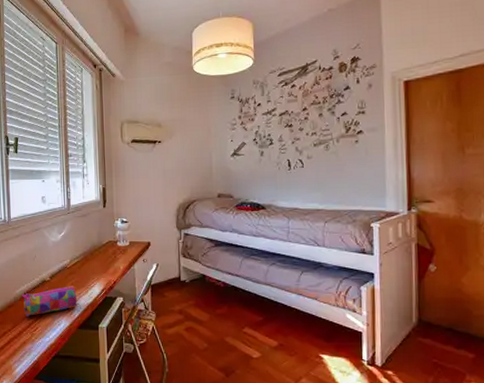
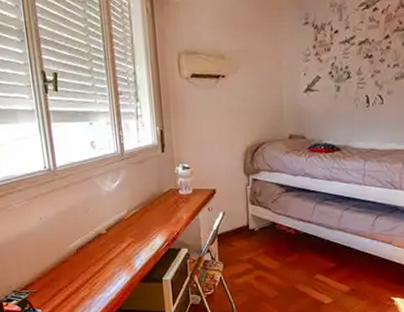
pencil case: present [21,286,77,317] -> none [75,239,138,273]

